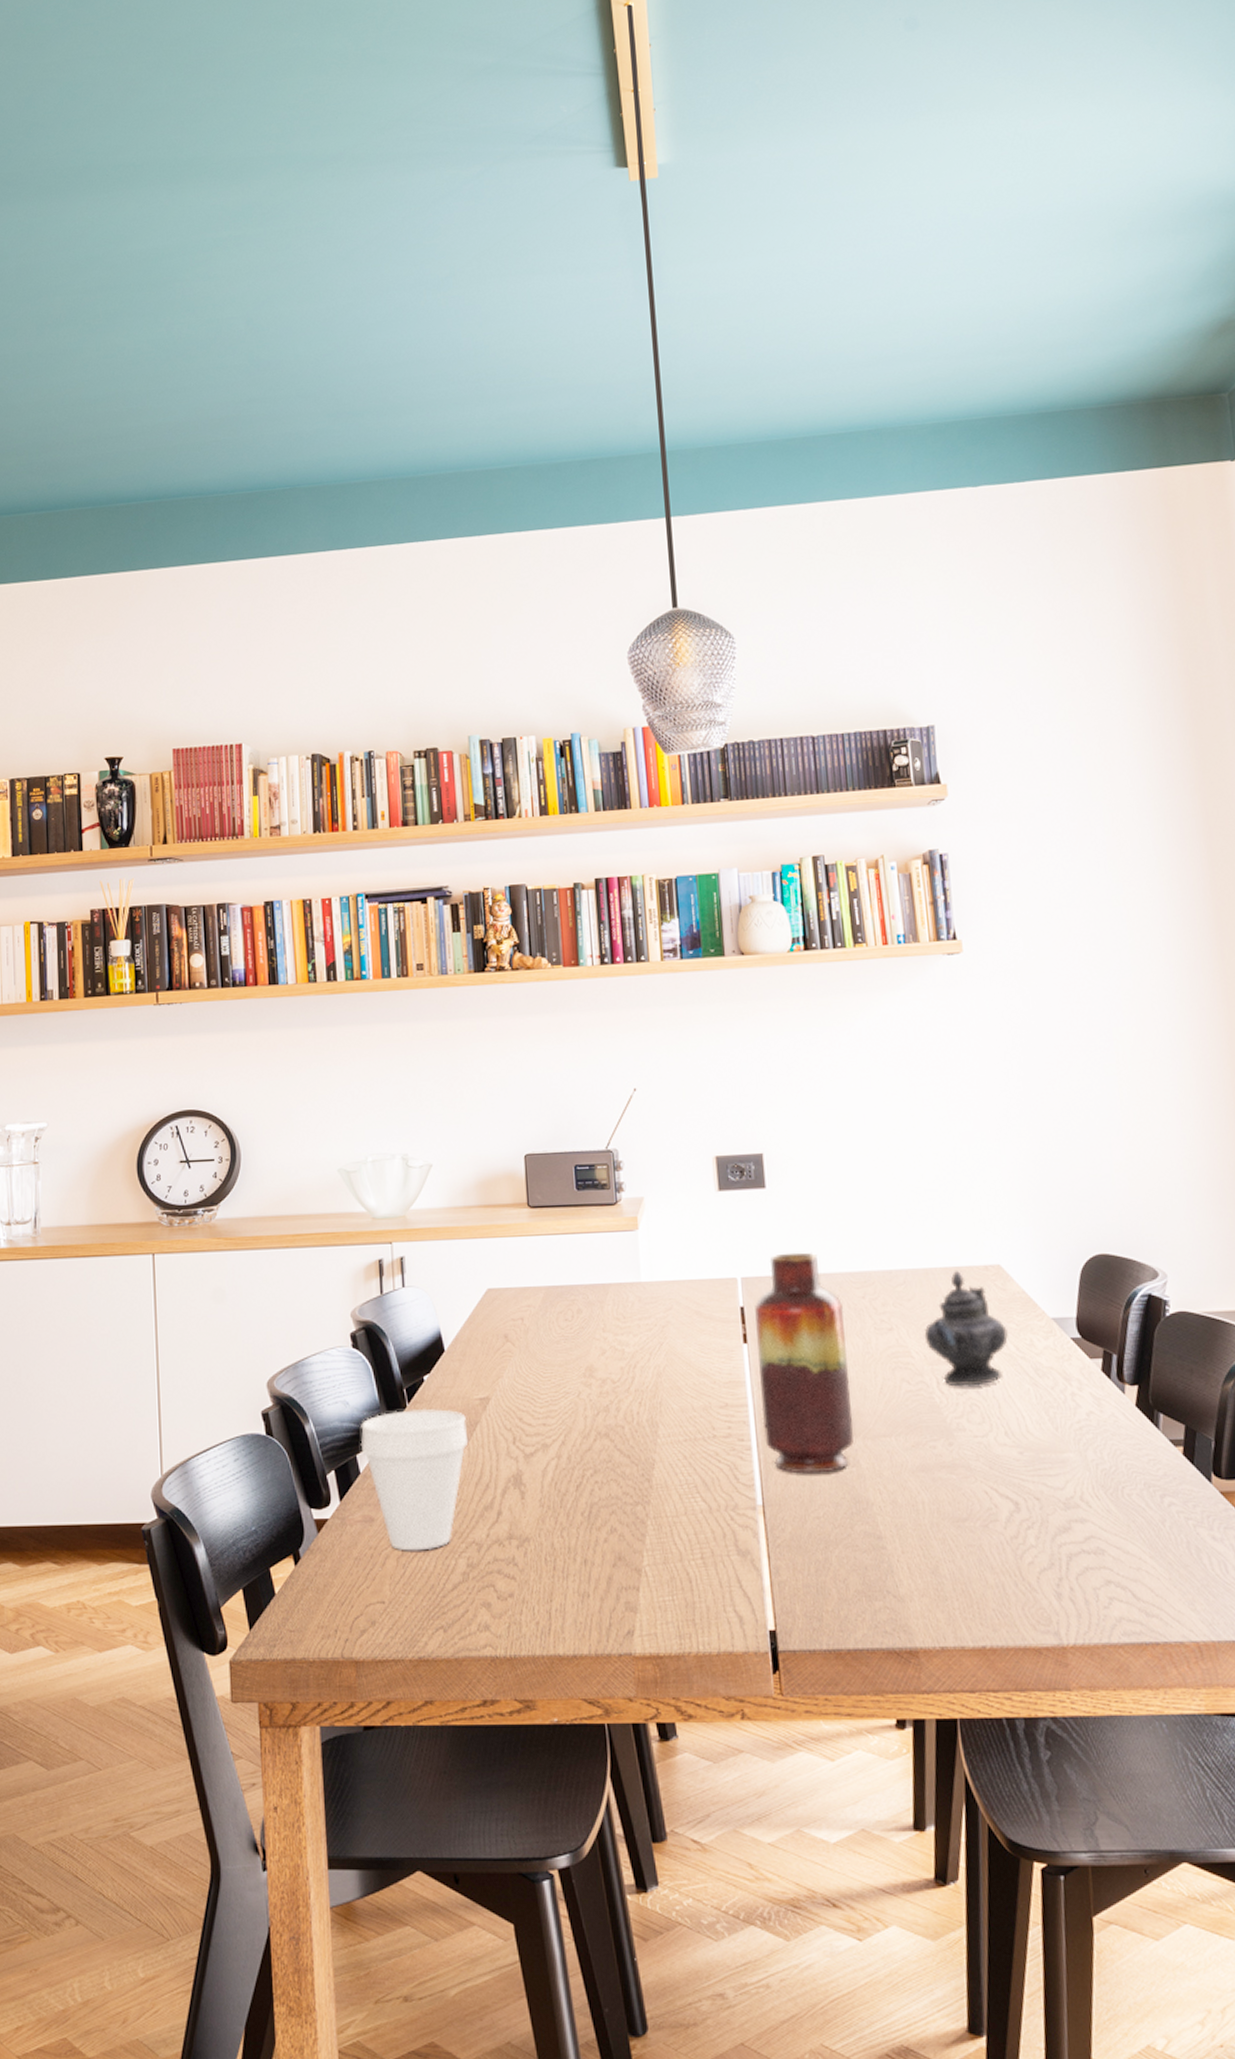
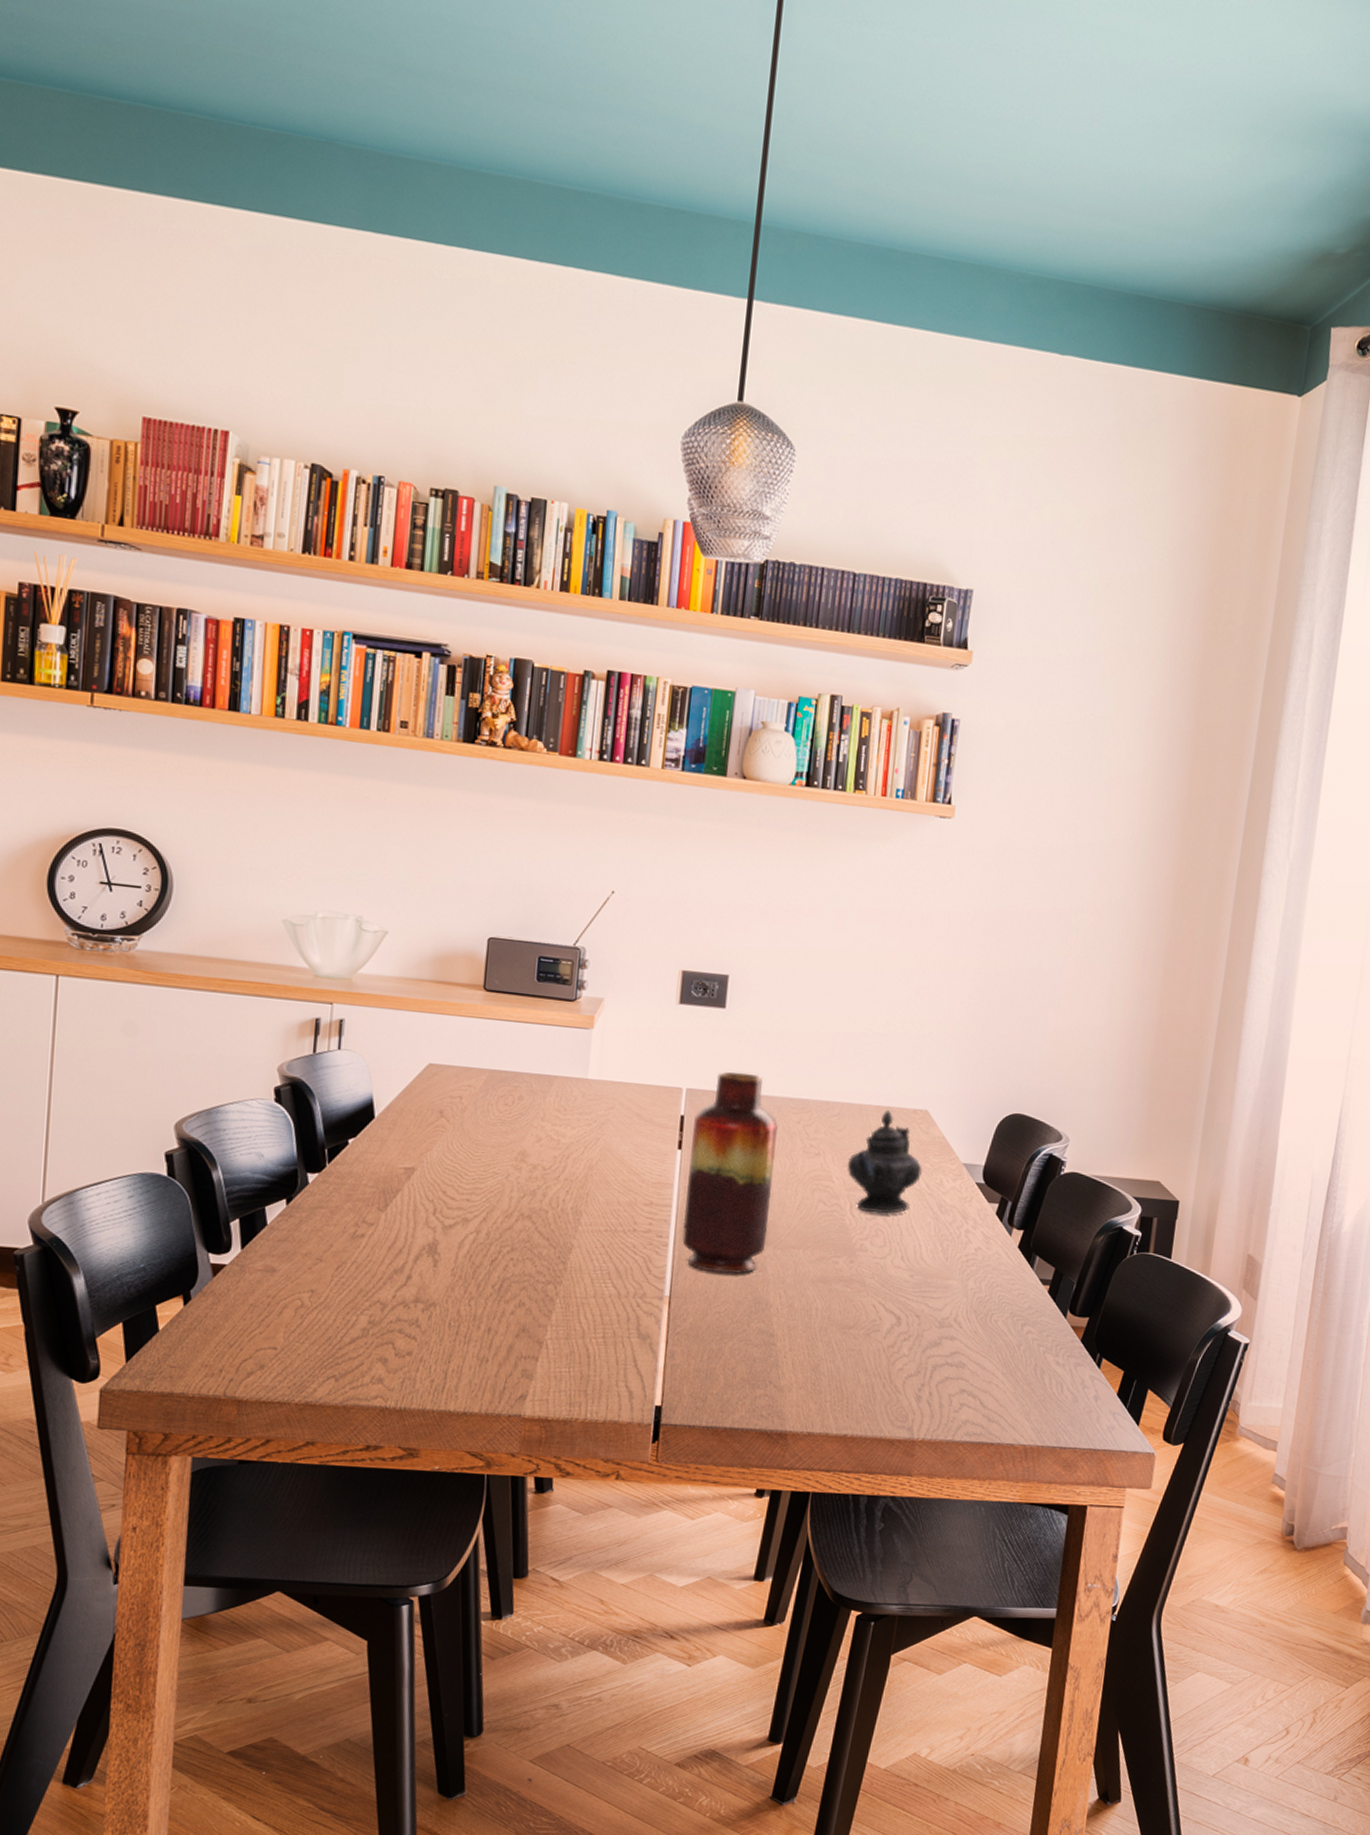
cup: present [360,1408,469,1551] -> none [271,1169,388,1305]

